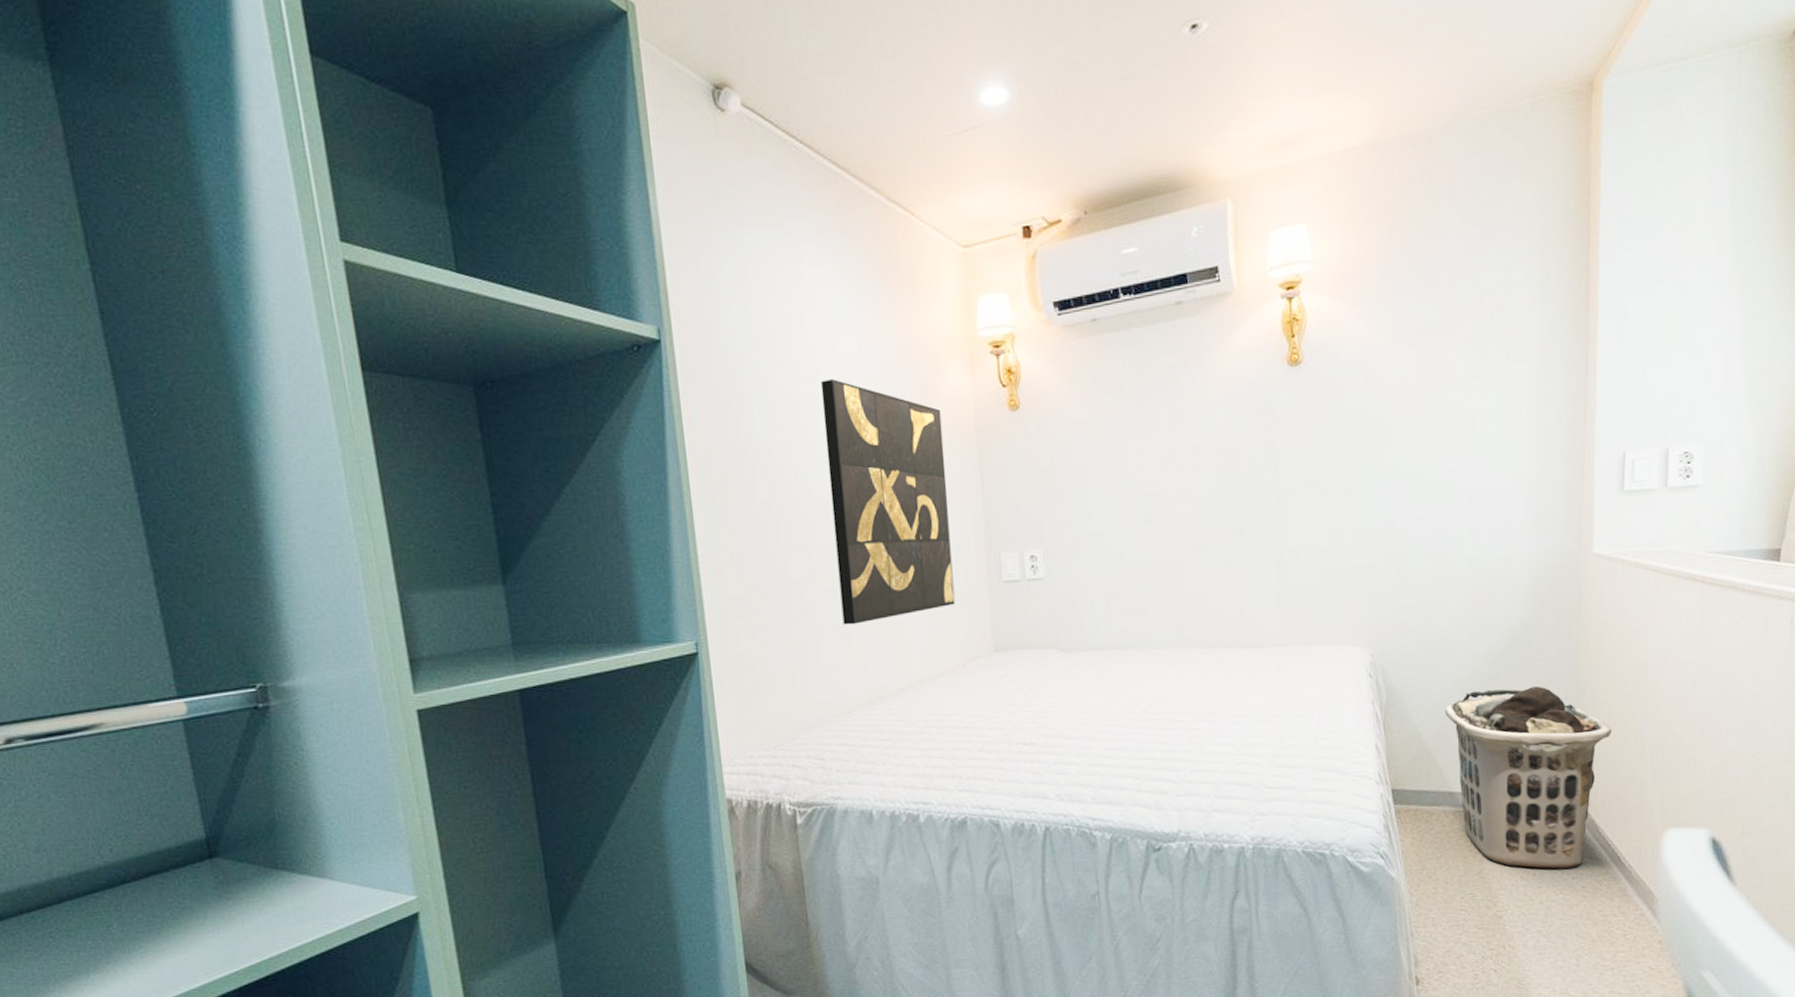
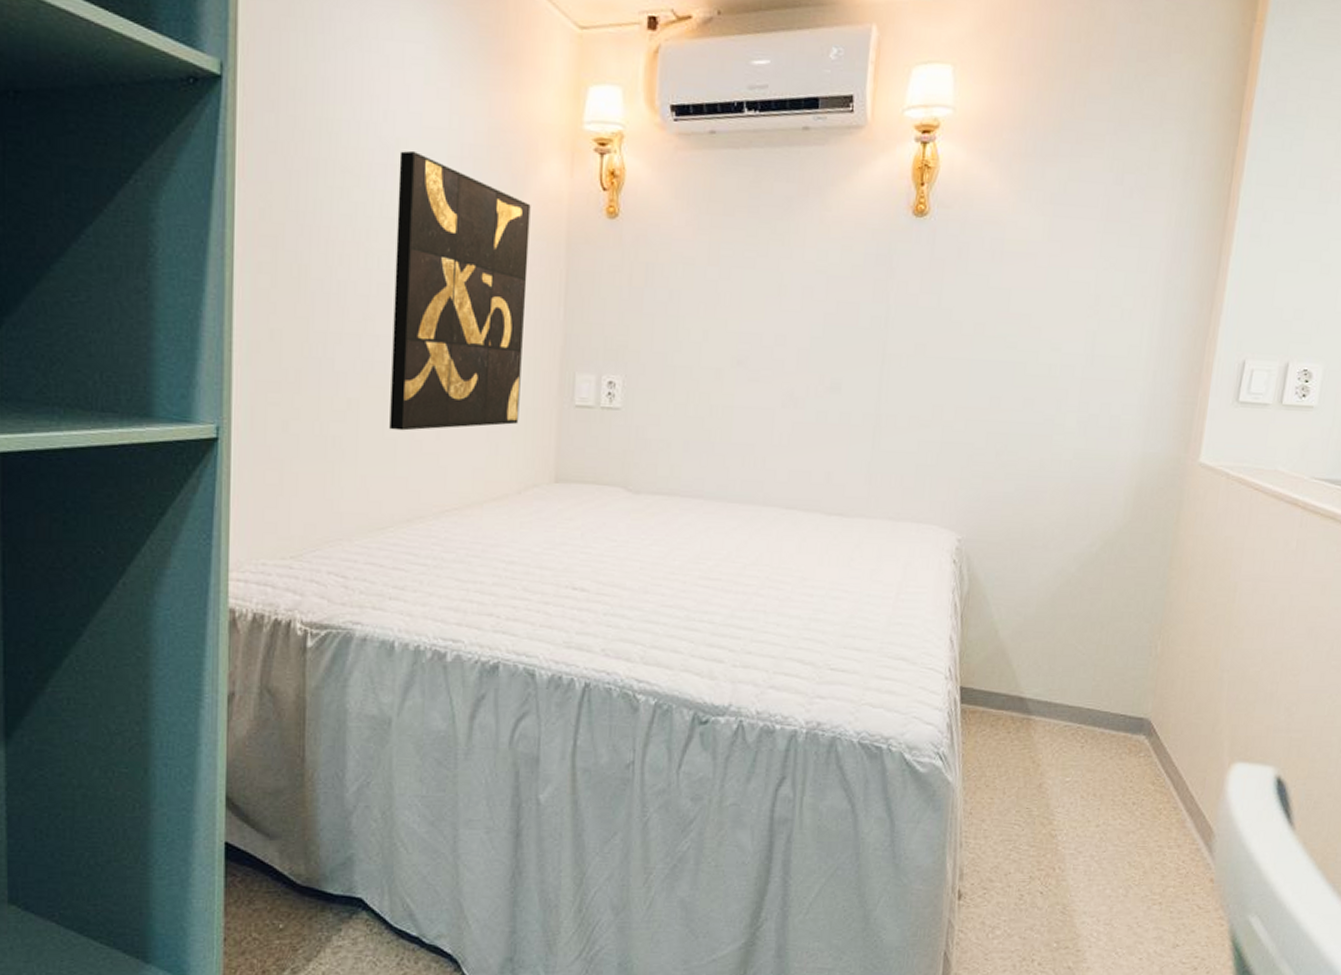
clothes hamper: present [1444,686,1612,869] -> none [1026,592,1193,792]

